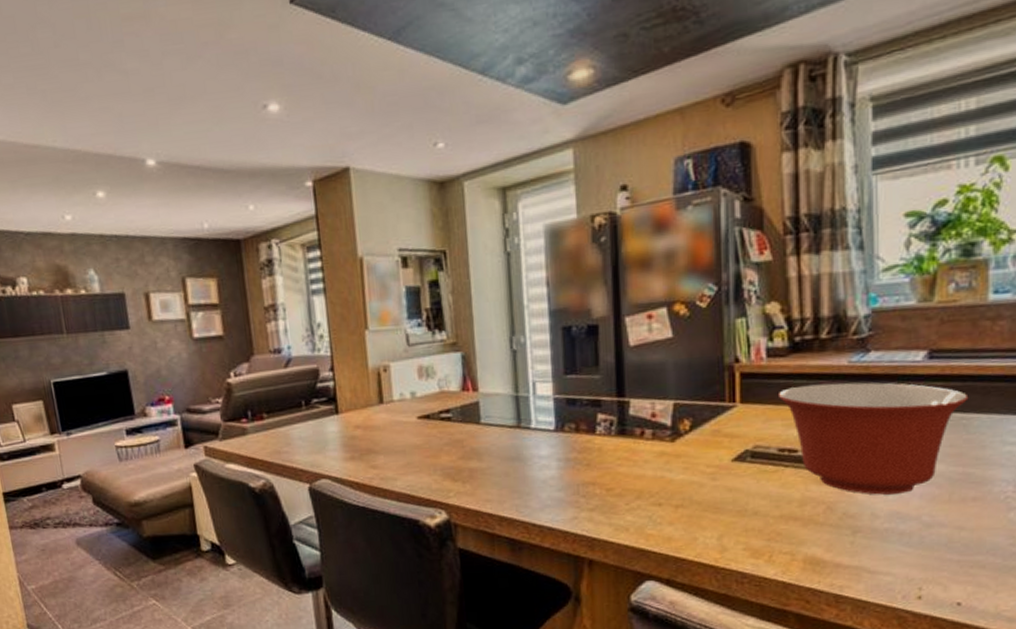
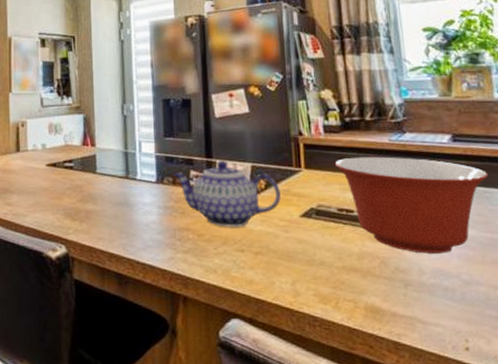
teapot: none [576,399,709,478] -> present [173,161,281,227]

